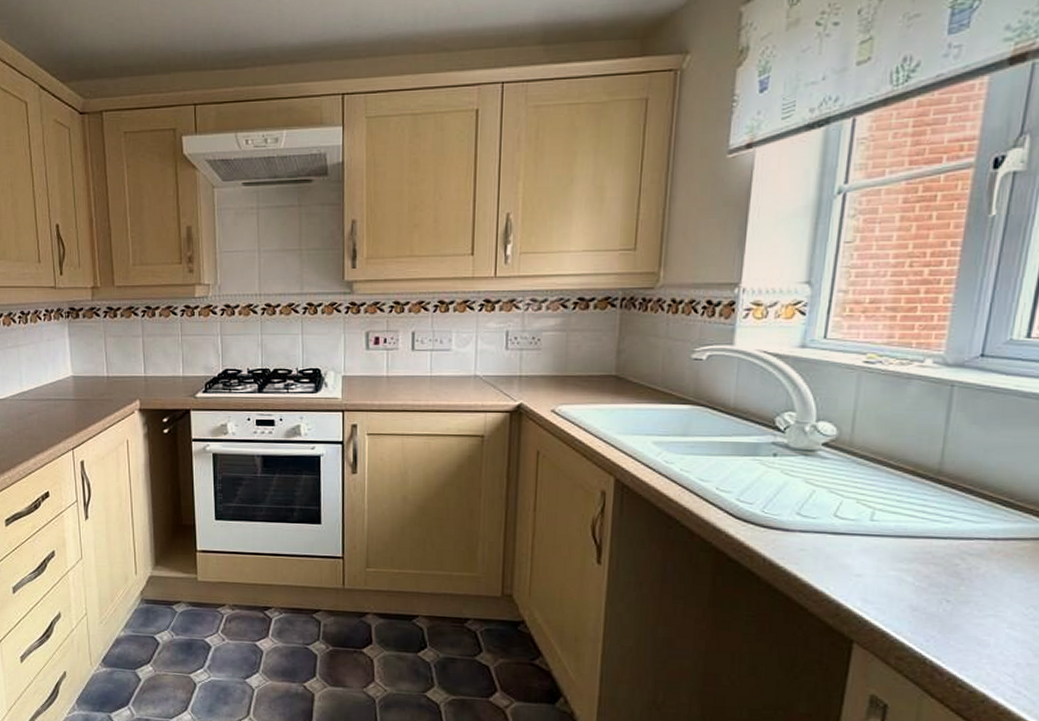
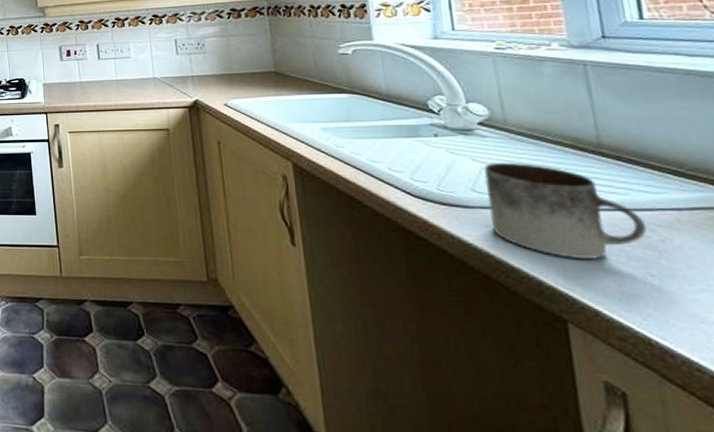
mug: none [806,485,959,586] -> present [483,162,647,260]

